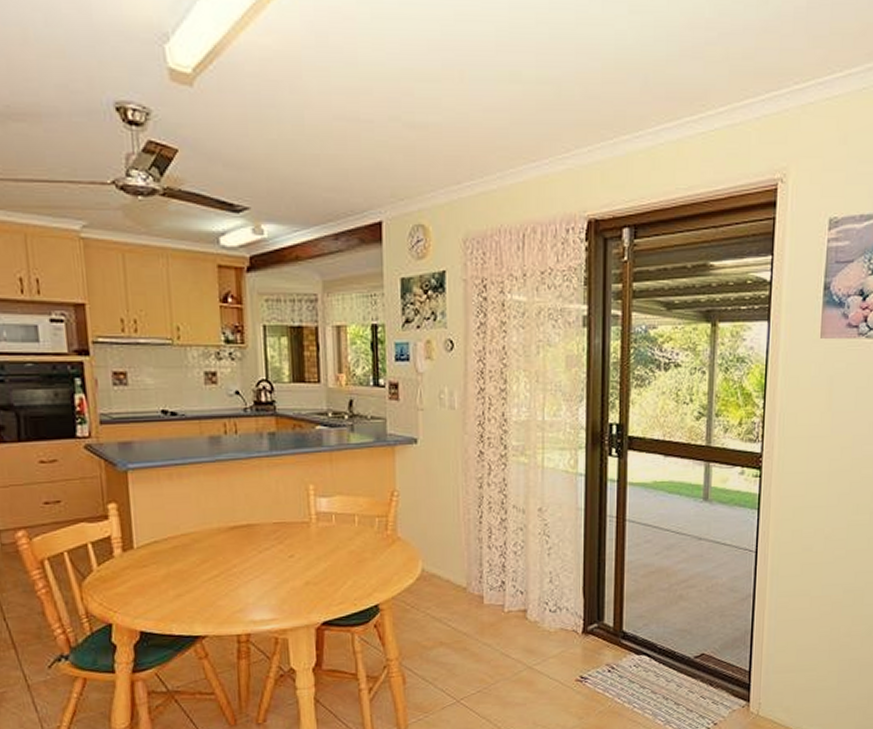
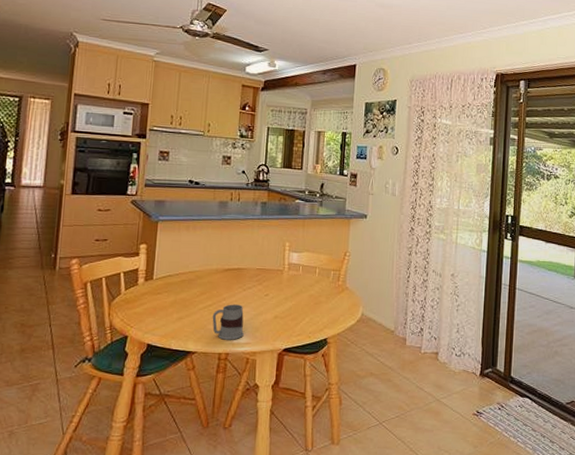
mug: none [221,571,267,618] -> present [212,304,244,340]

